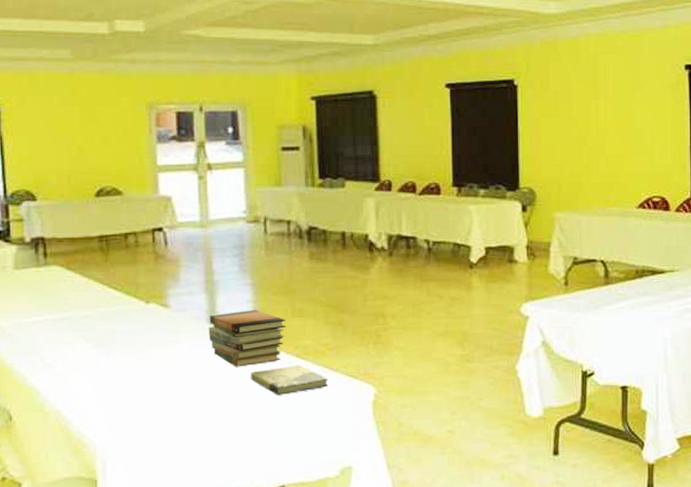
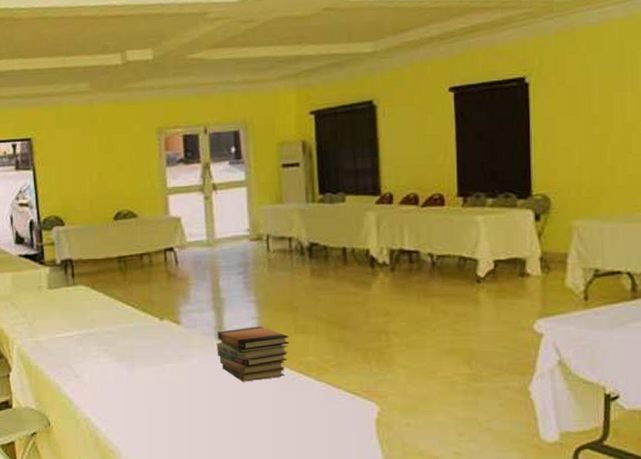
book: present [251,364,329,395] -> none [257,380,332,410]

